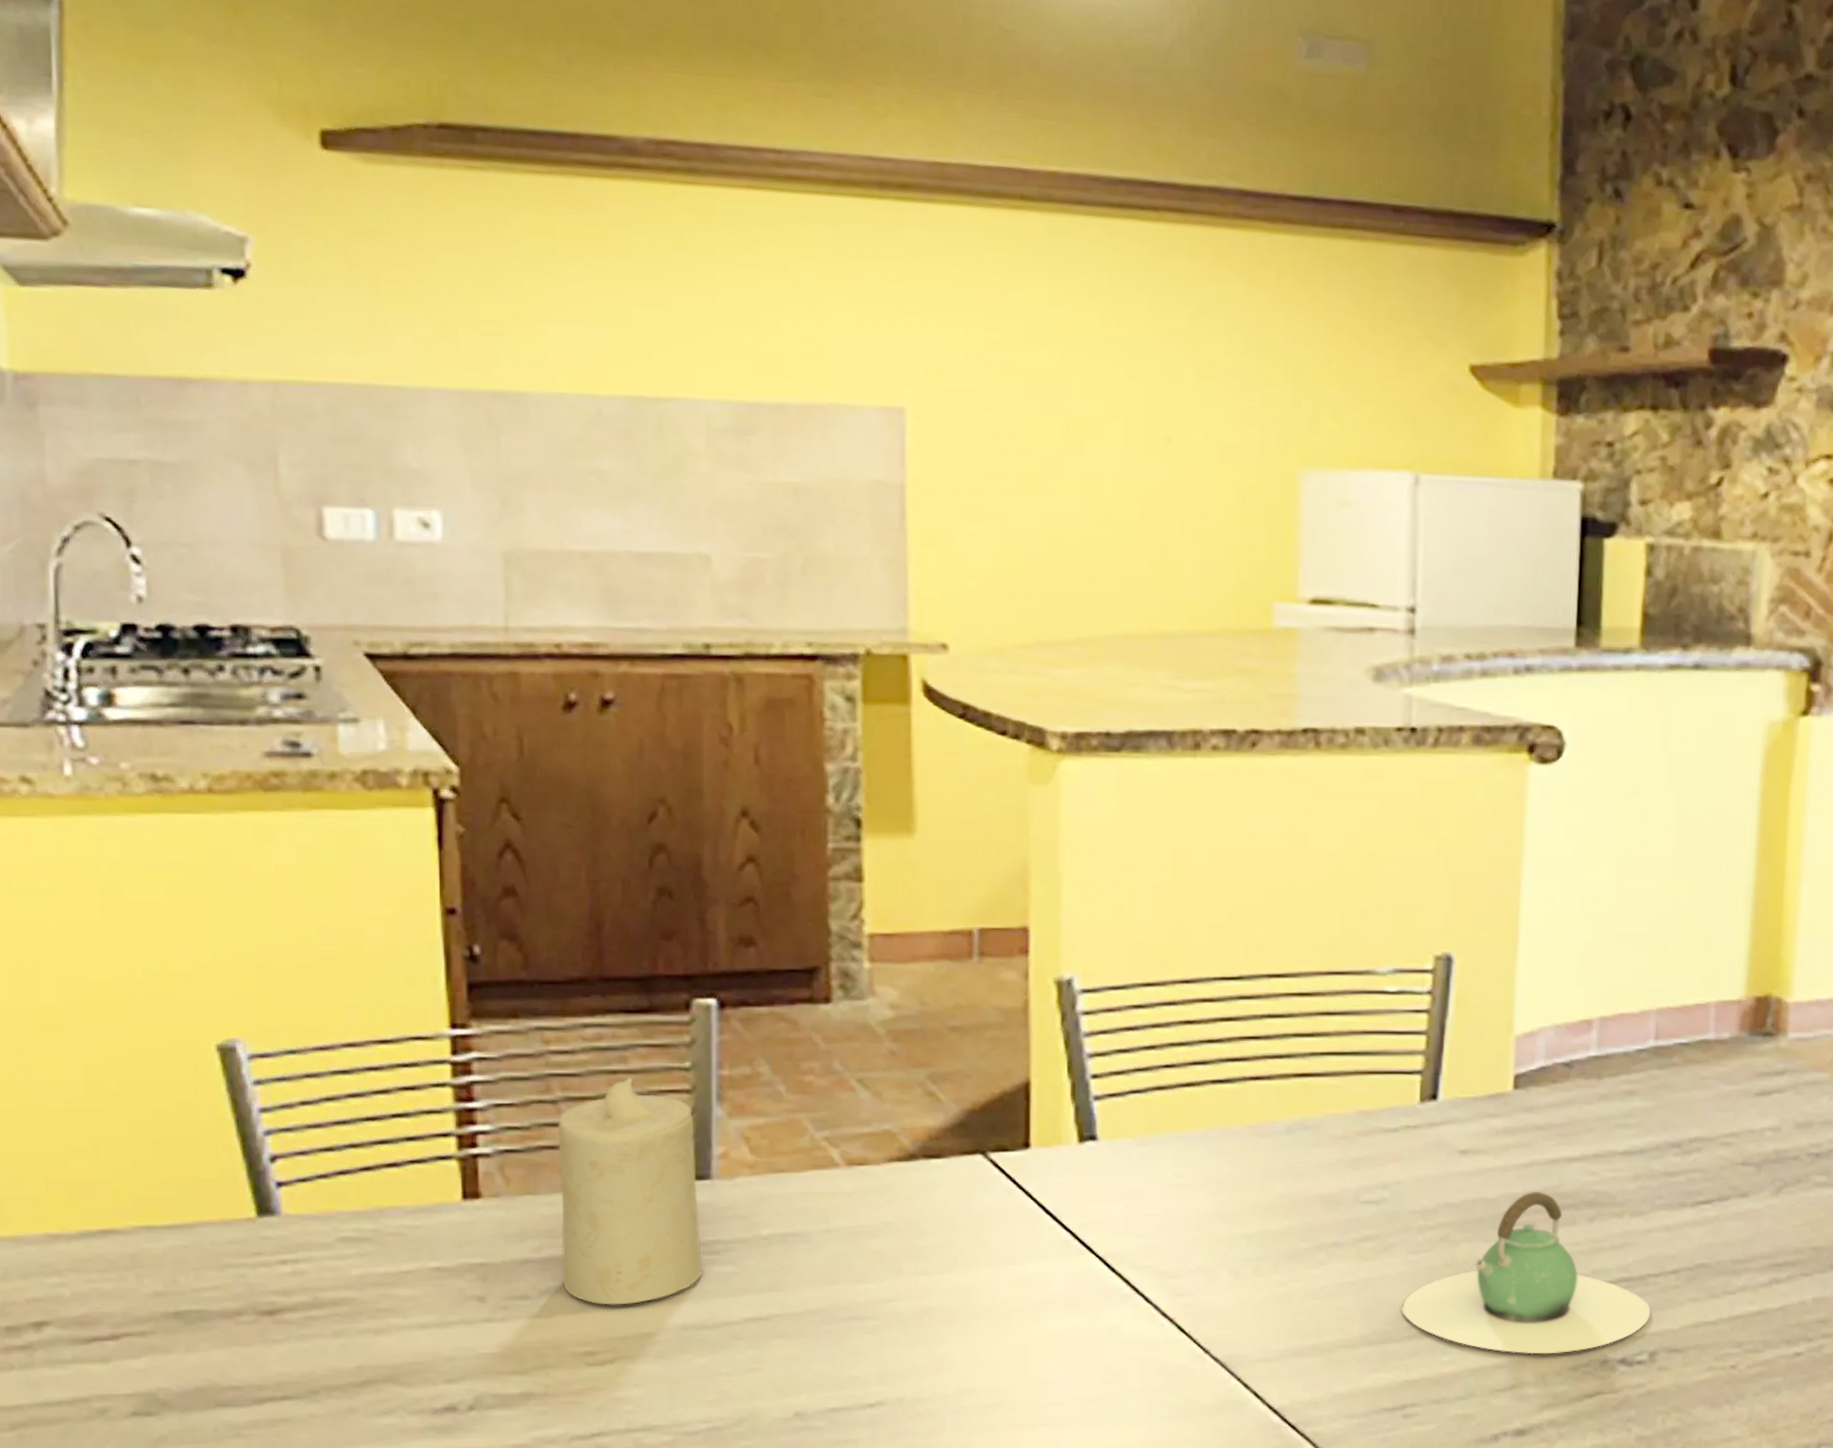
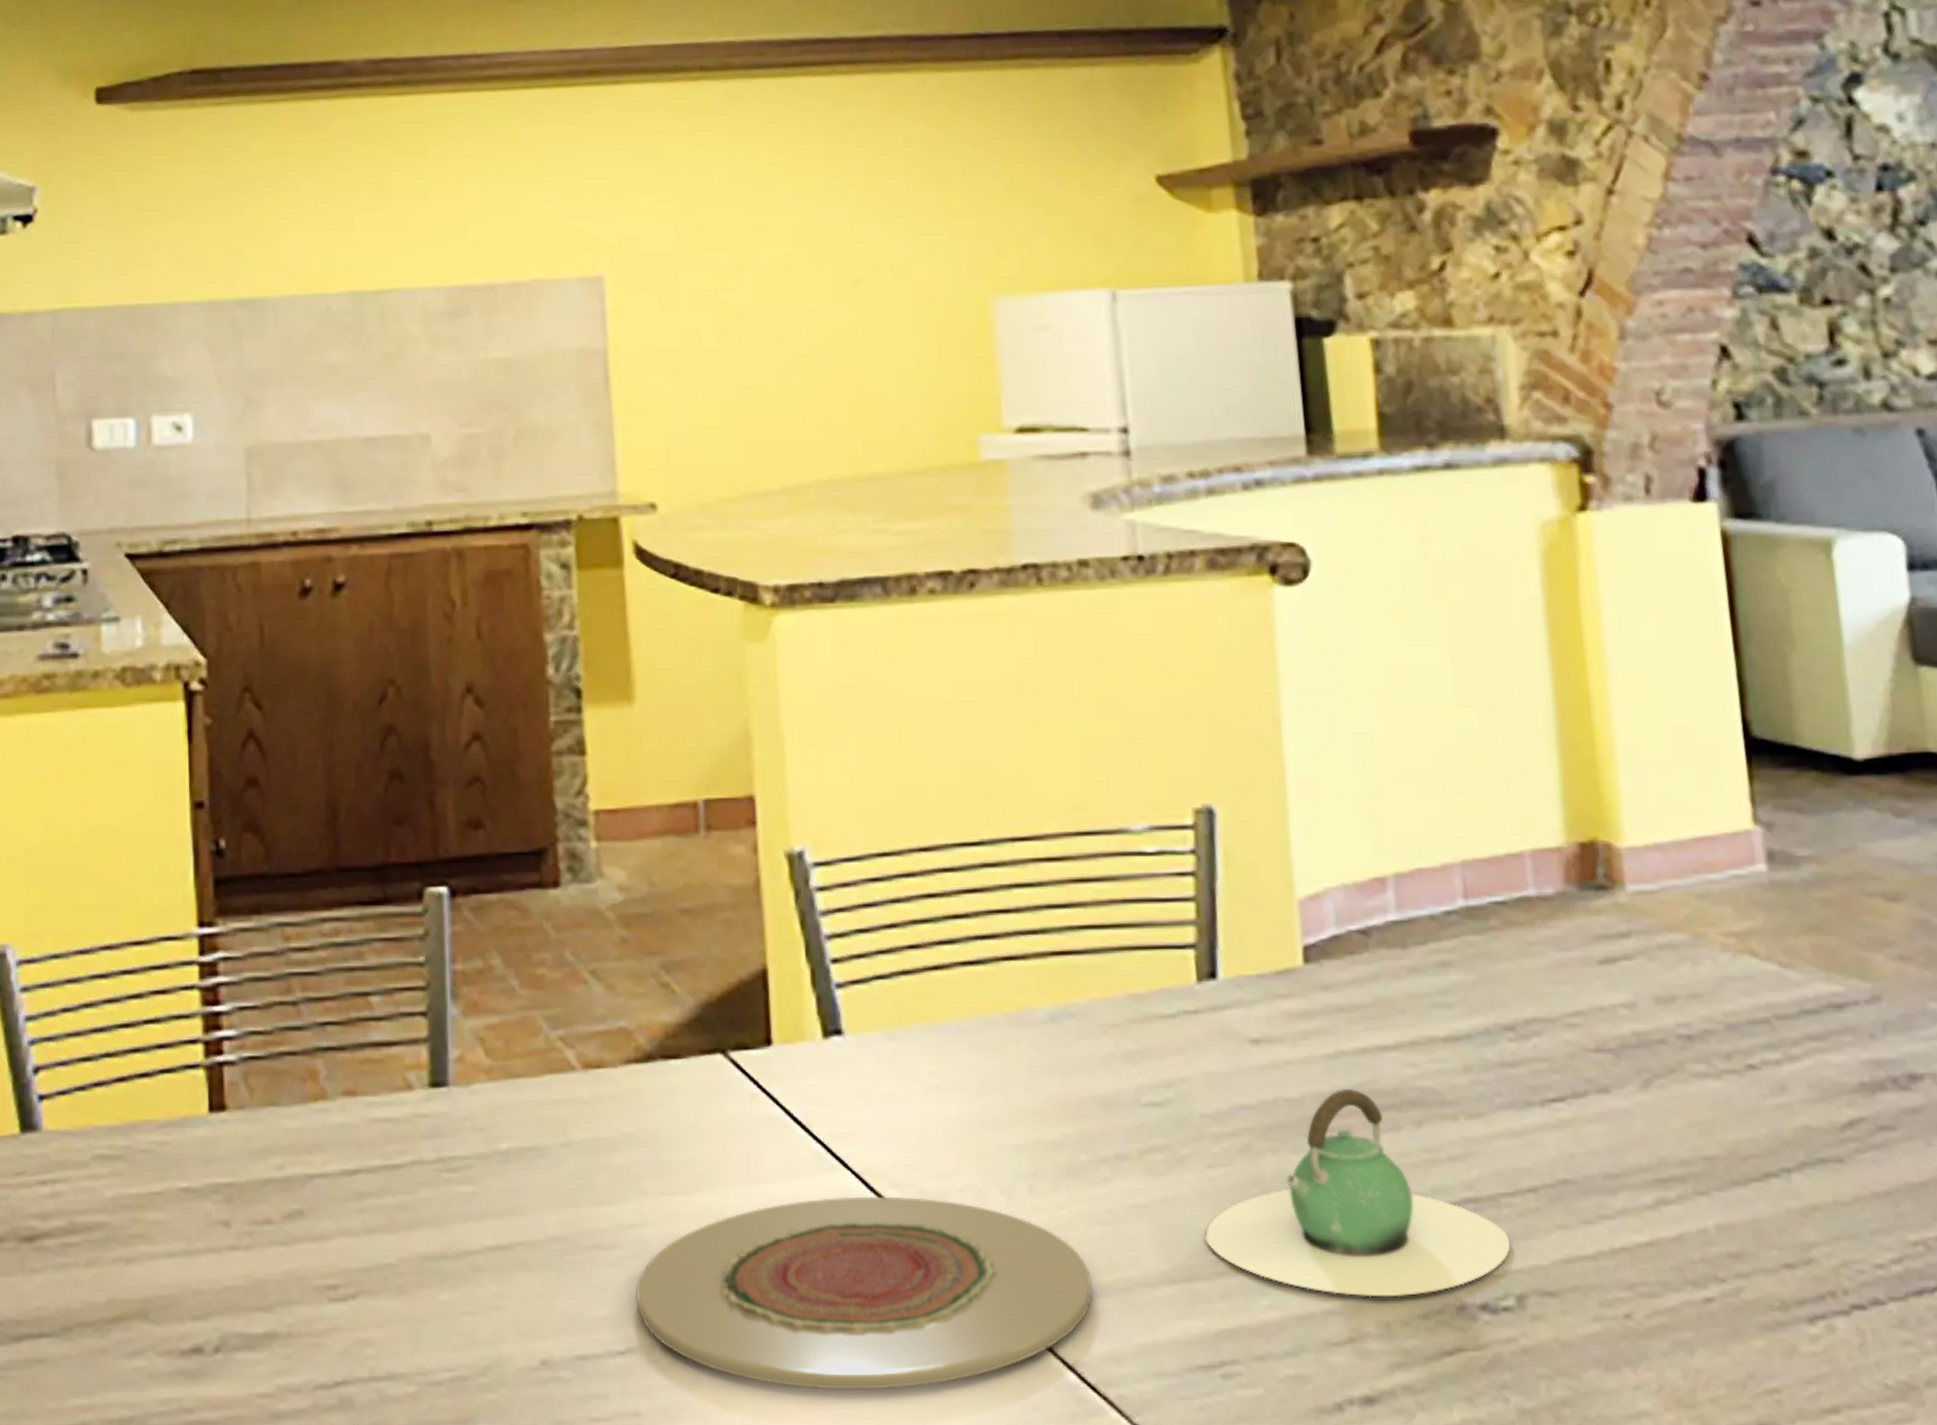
candle: present [558,1077,703,1305] -> none [298,974,443,1231]
plate: none [888,1276,1302,1432] -> present [636,1196,1093,1390]

